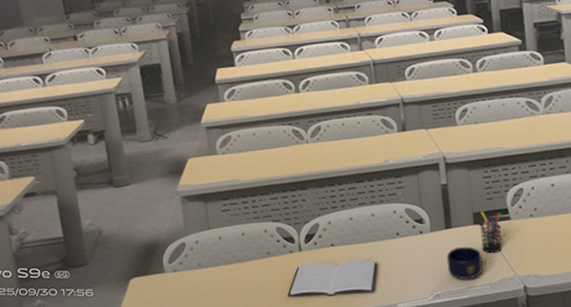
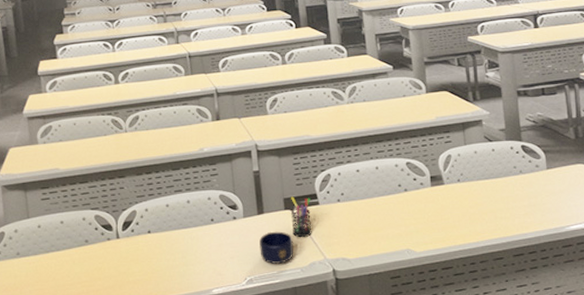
book: present [287,258,378,297] -> none [105,245,193,285]

